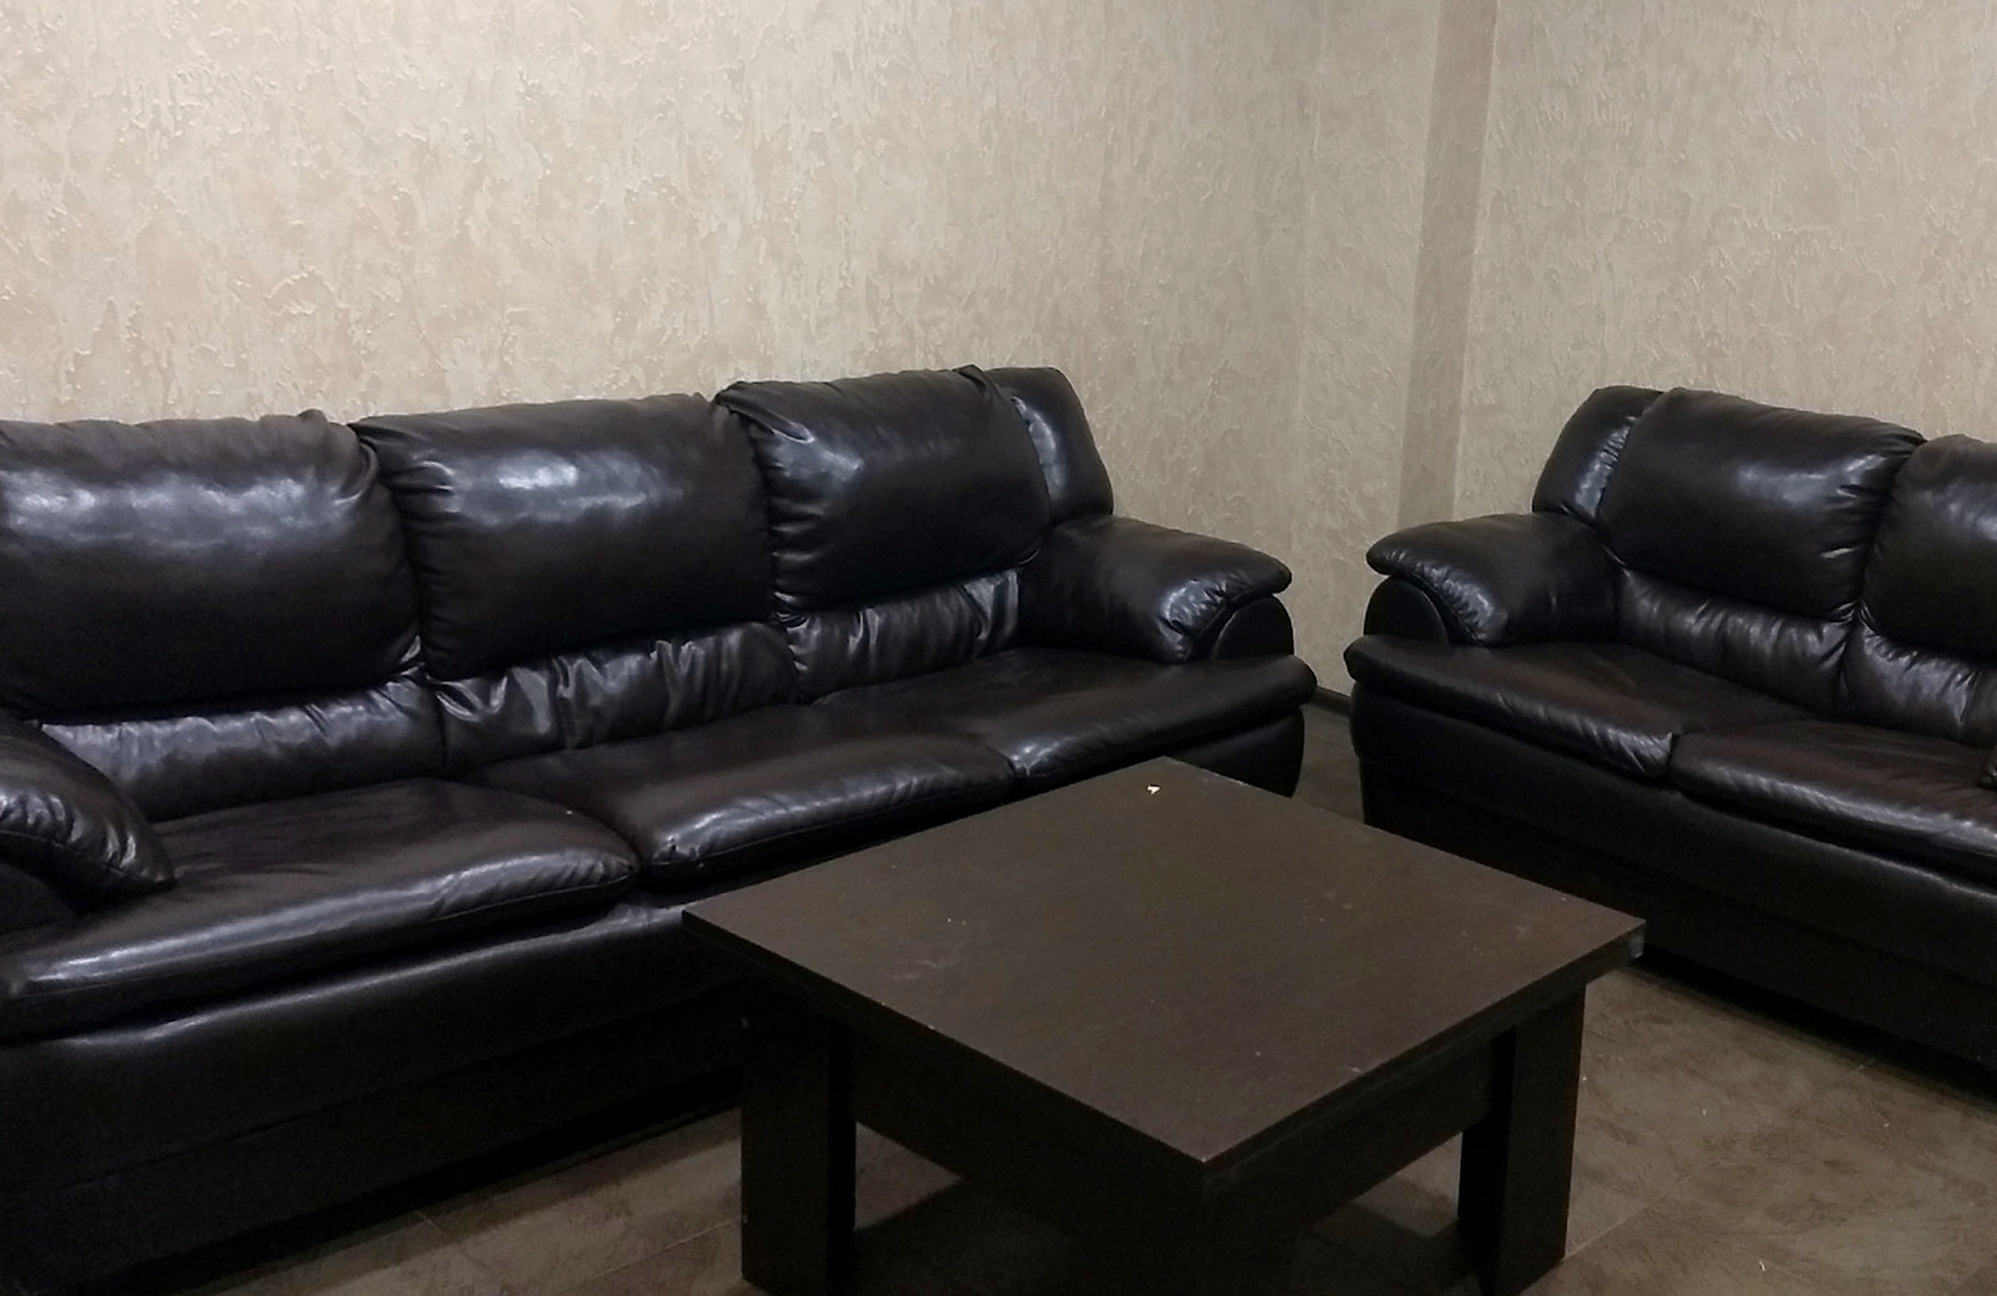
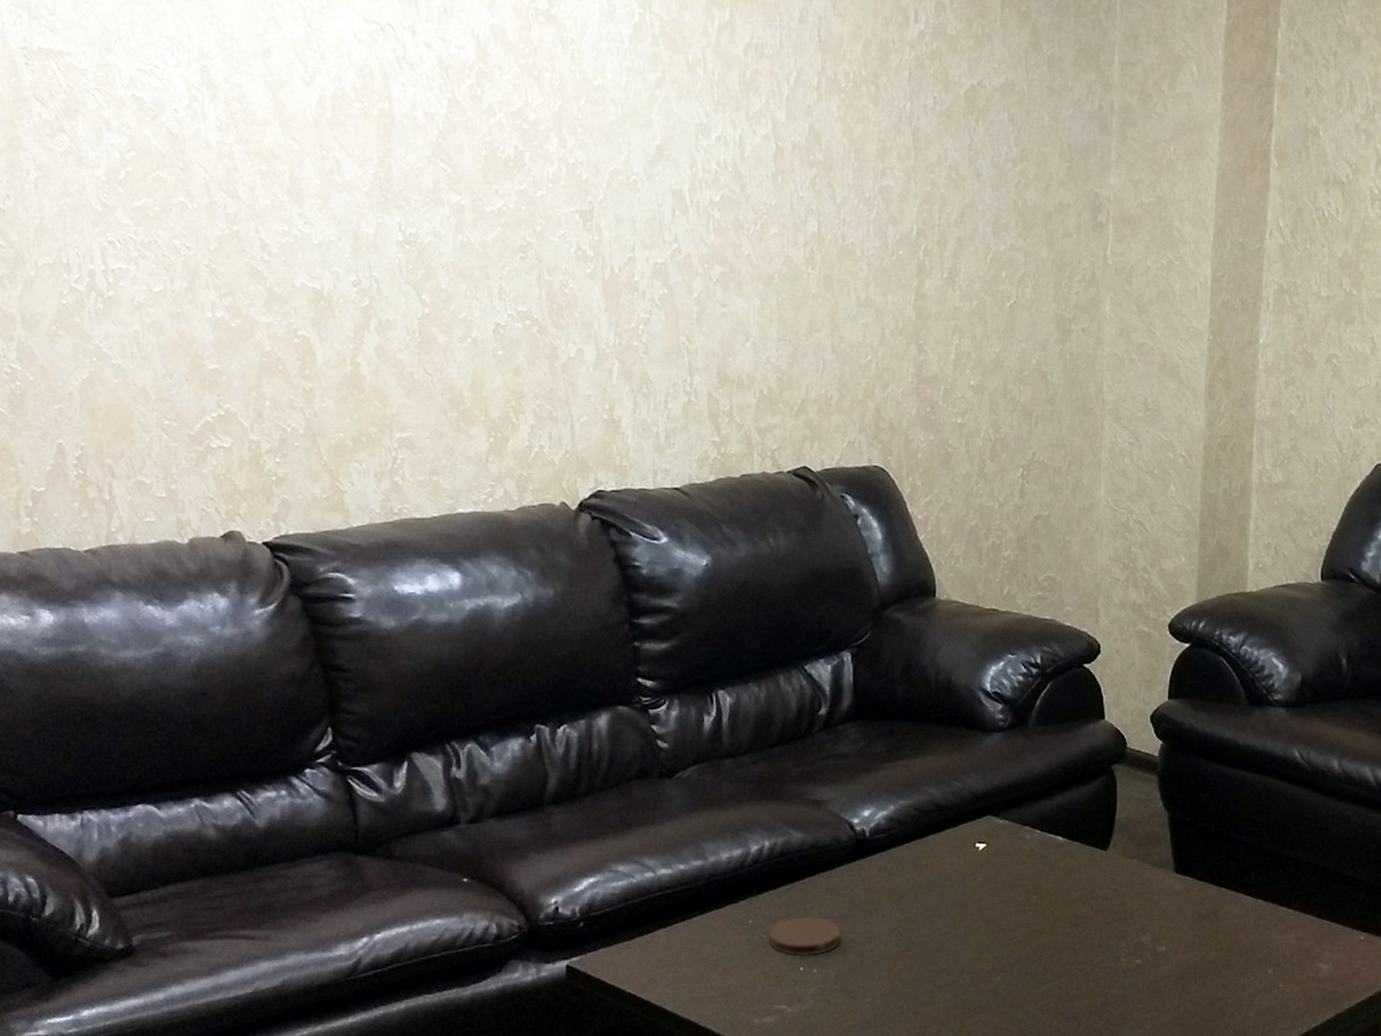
coaster: none [914,862,995,907] -> present [769,916,841,957]

